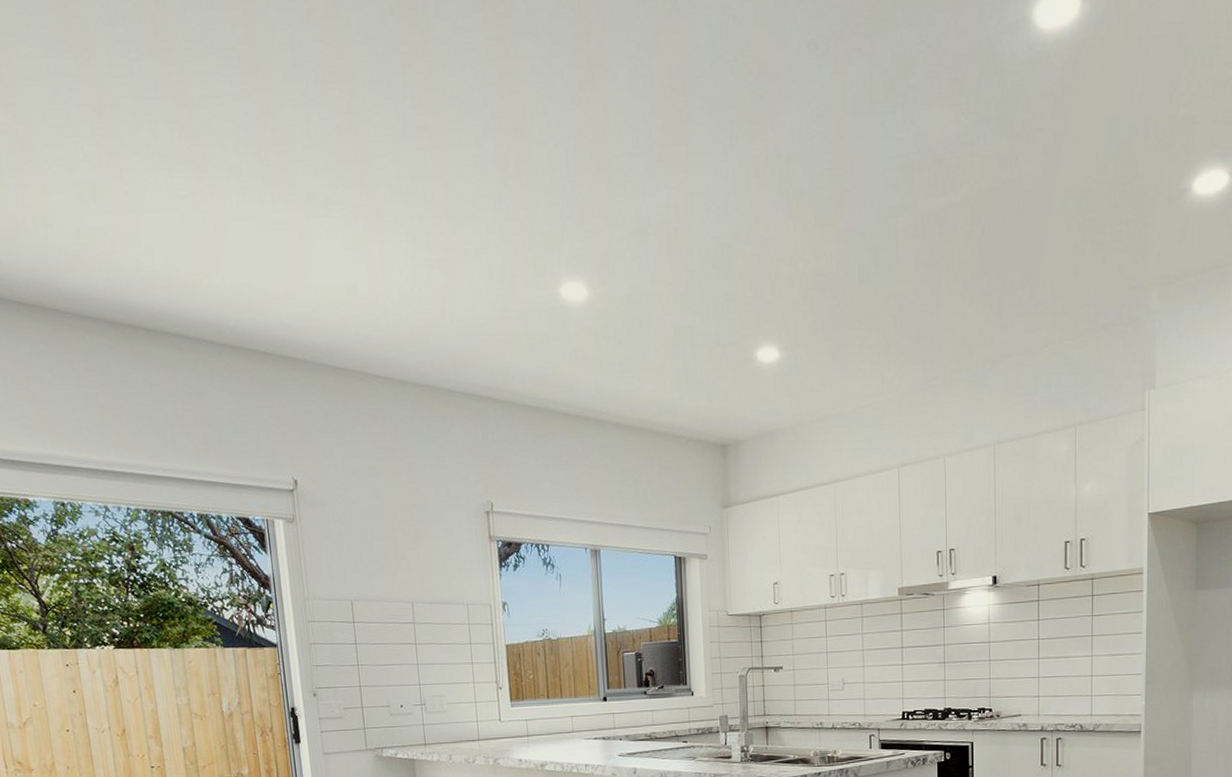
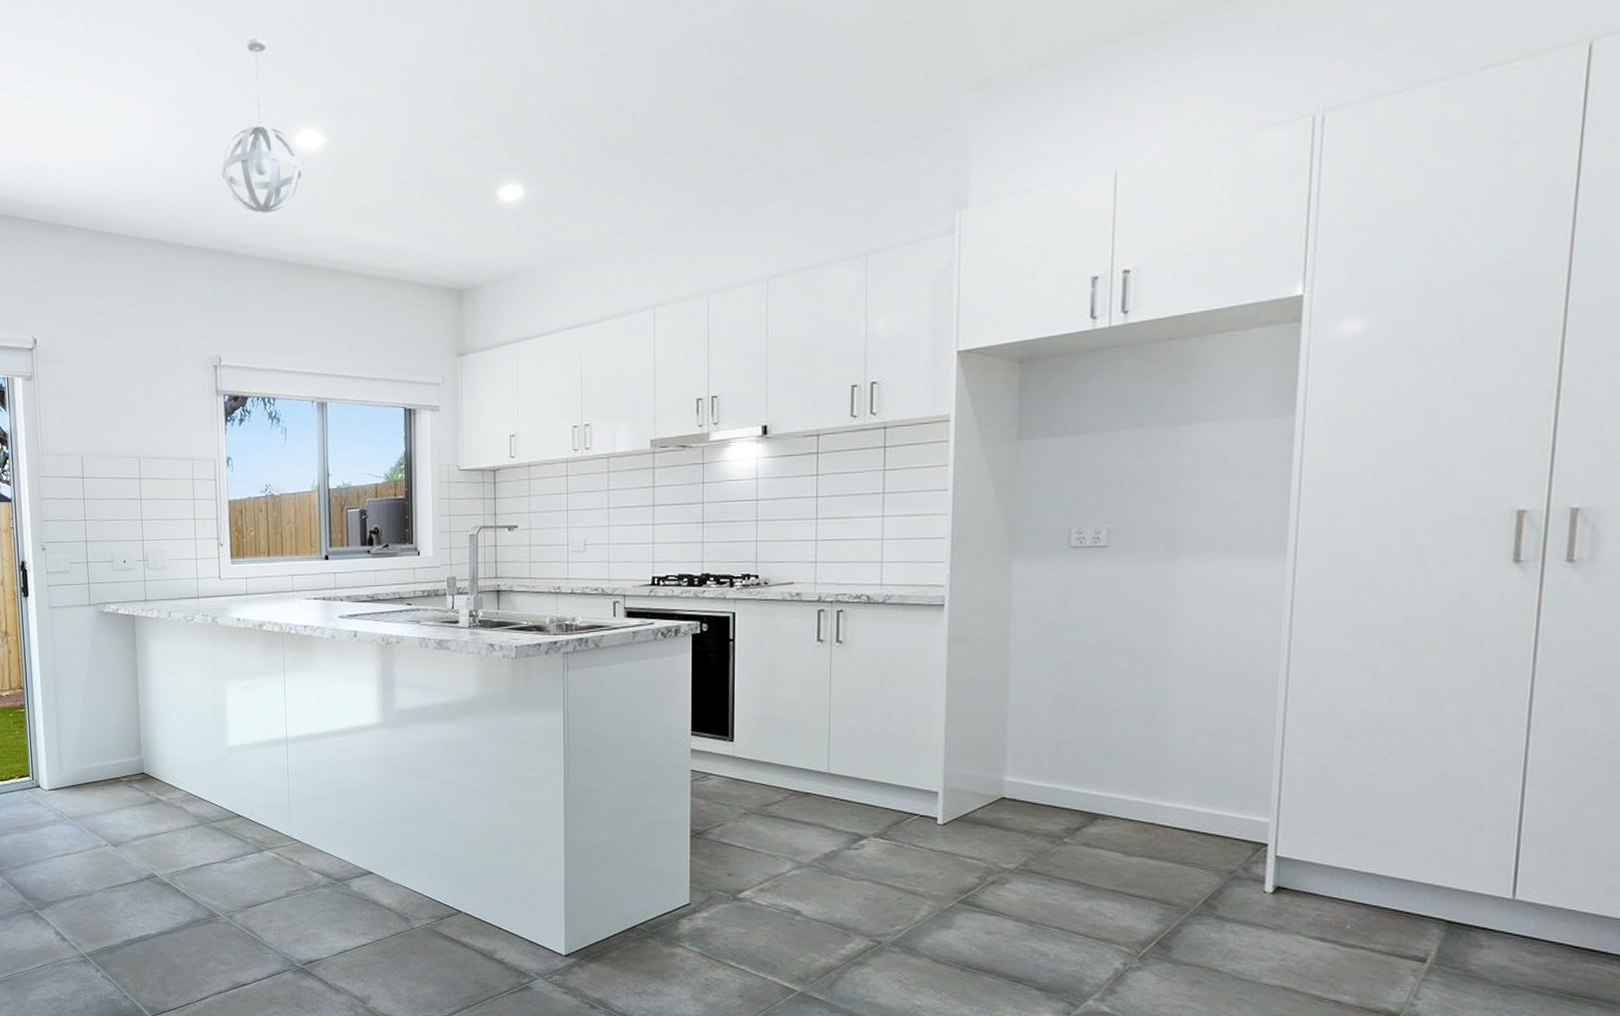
pendant light: none [486,185,567,362] -> present [221,37,302,213]

